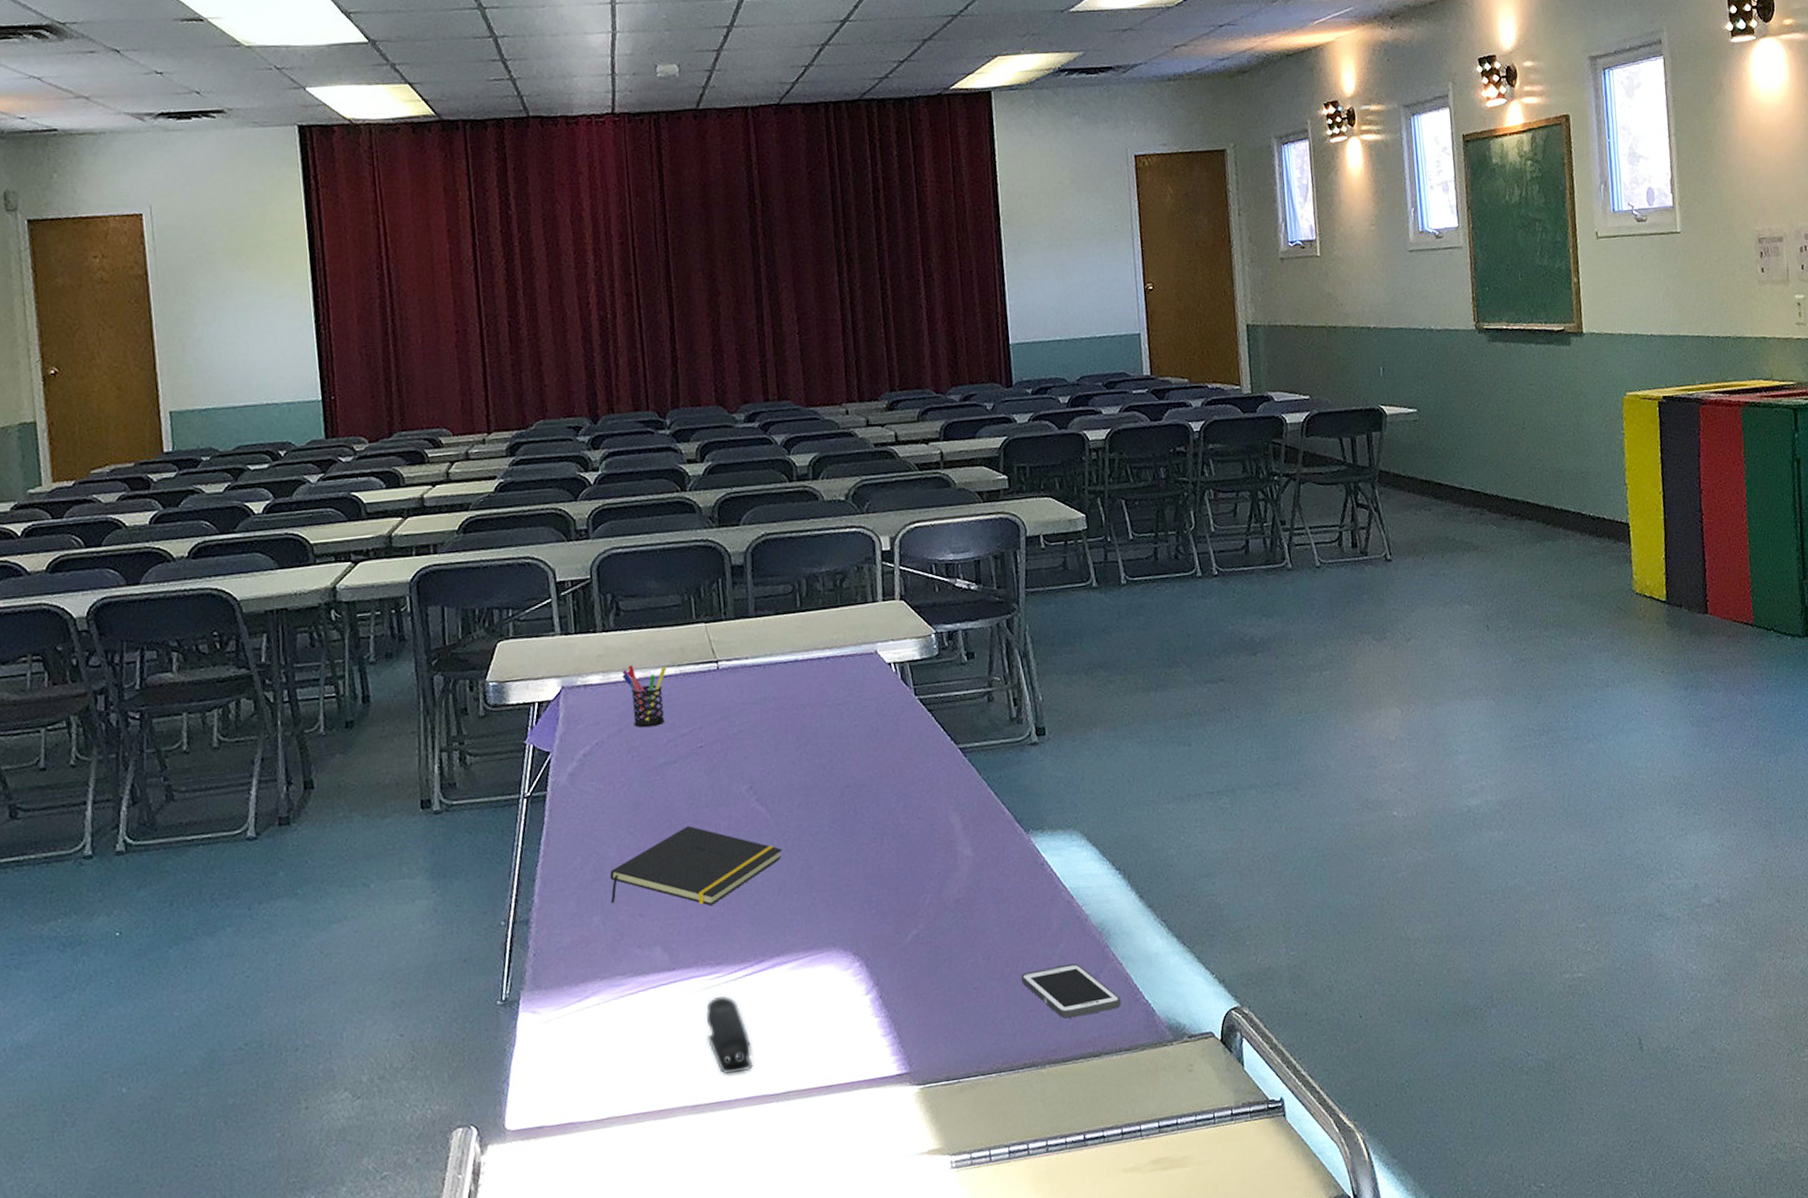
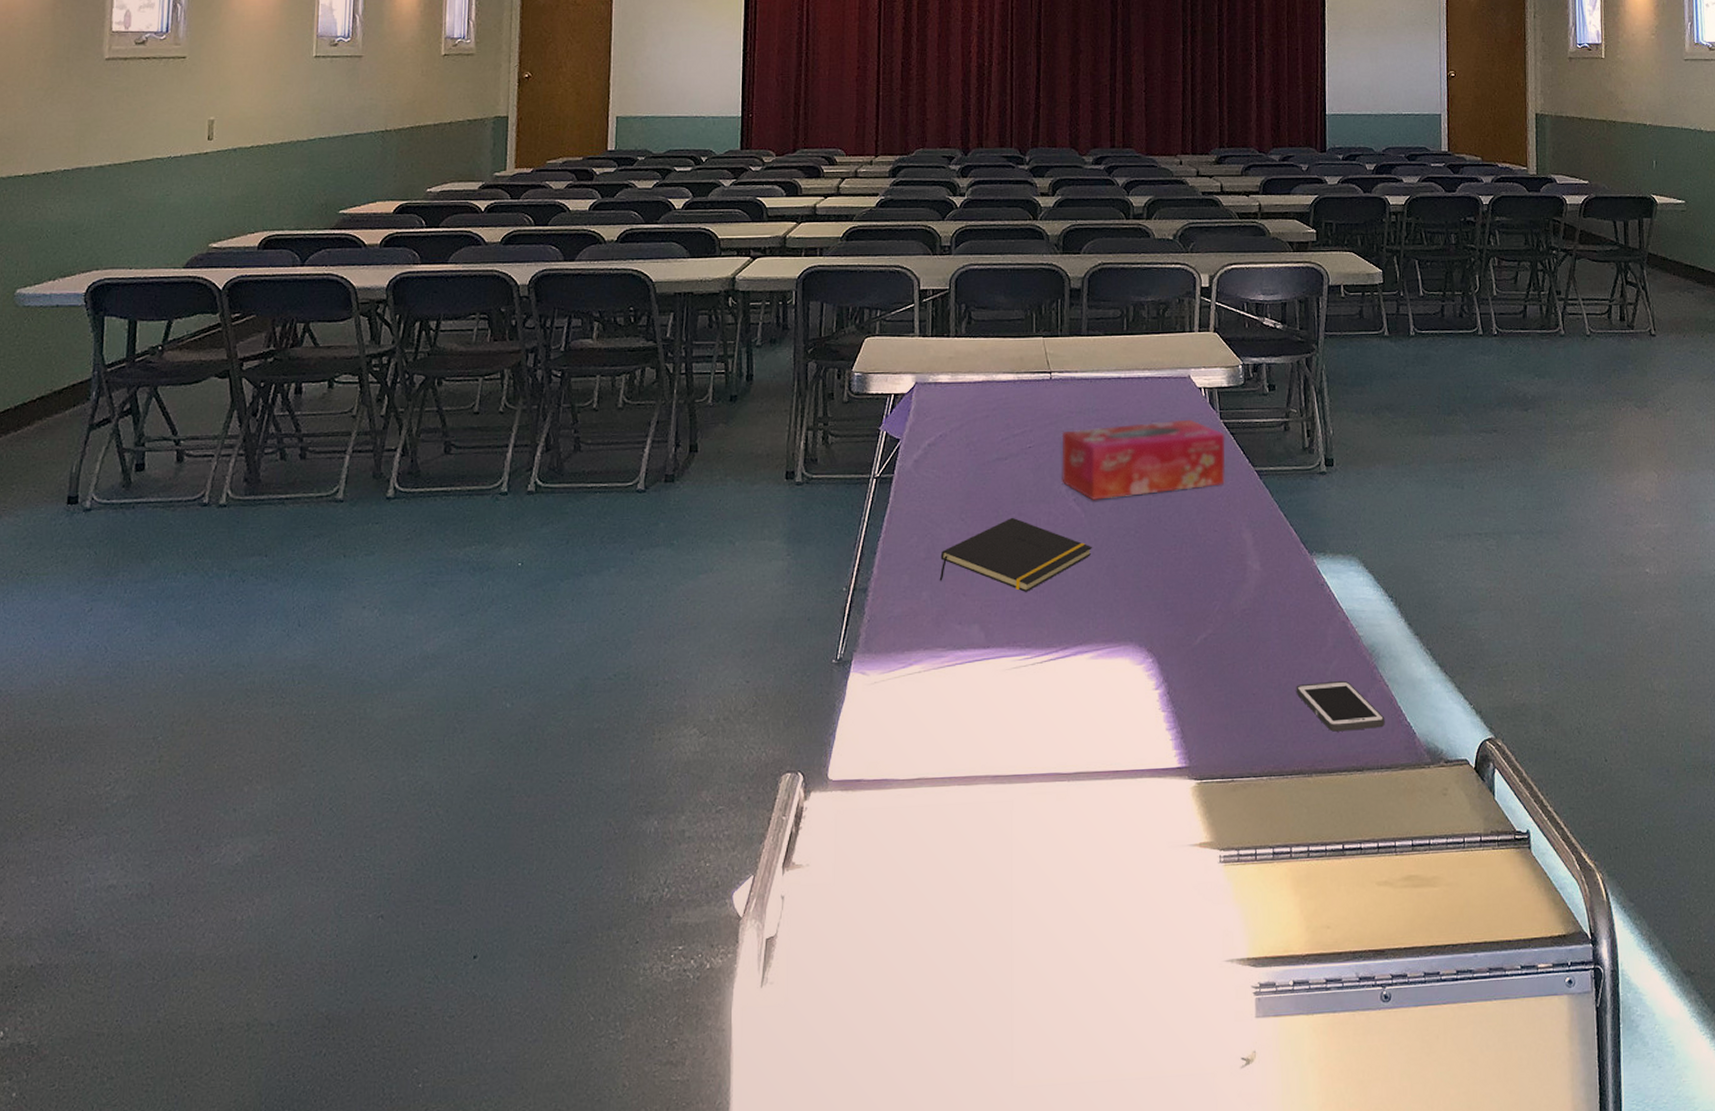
pen holder: present [622,665,667,728] -> none [968,368,1007,426]
stapler: present [706,996,753,1075] -> none [1011,677,1050,750]
tissue box: none [736,698,926,799] -> present [1061,419,1226,501]

